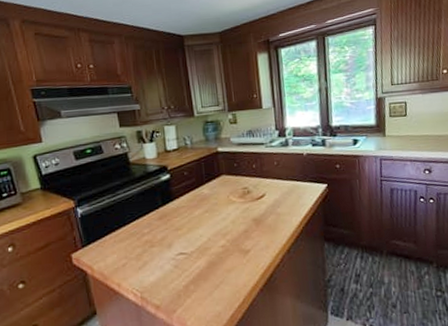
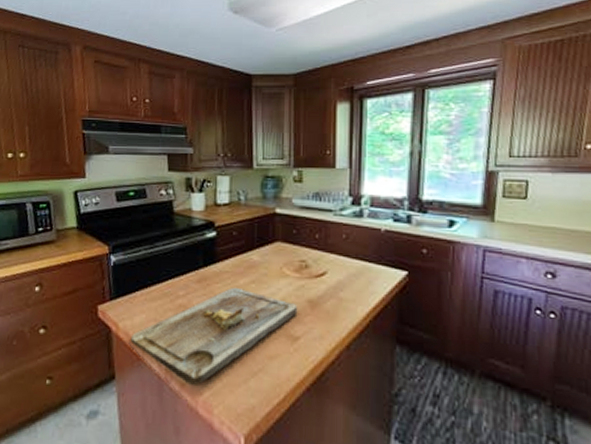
cutting board: none [105,218,246,306] -> present [130,287,298,385]

